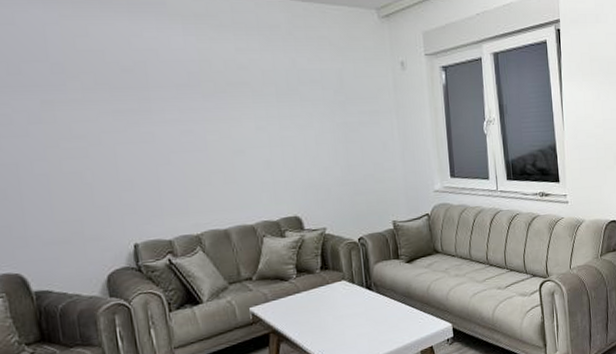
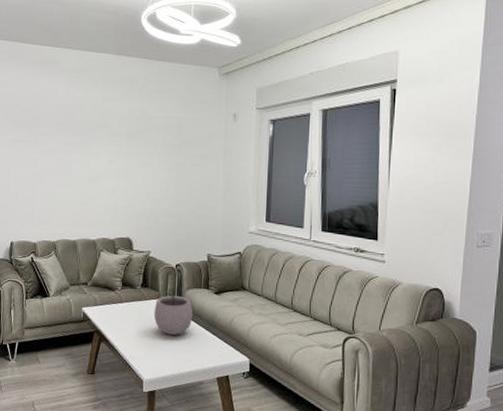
plant pot: none [339,263,386,317] -> present [154,287,193,335]

